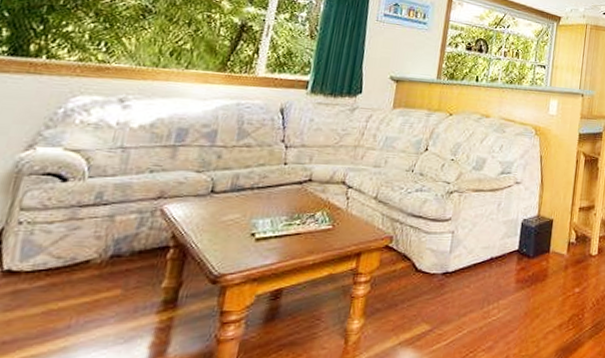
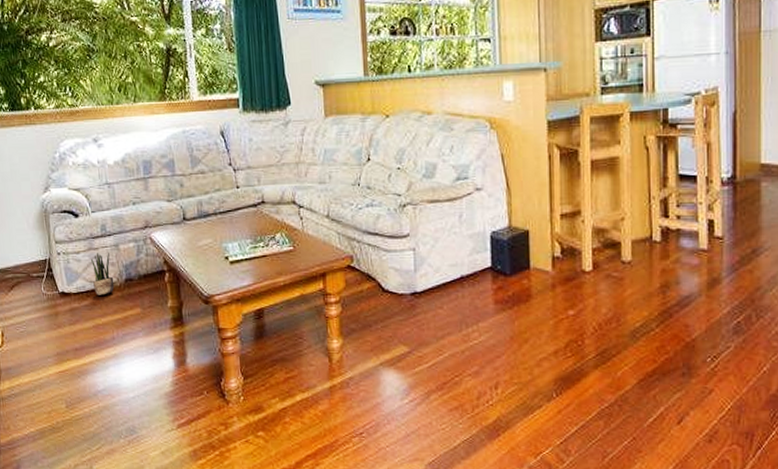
potted plant: none [59,224,98,274] -> present [91,253,115,295]

